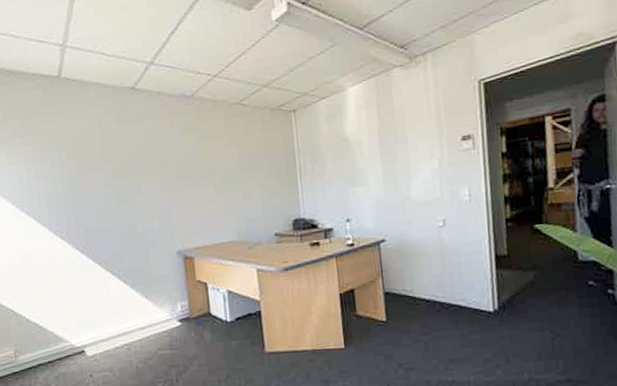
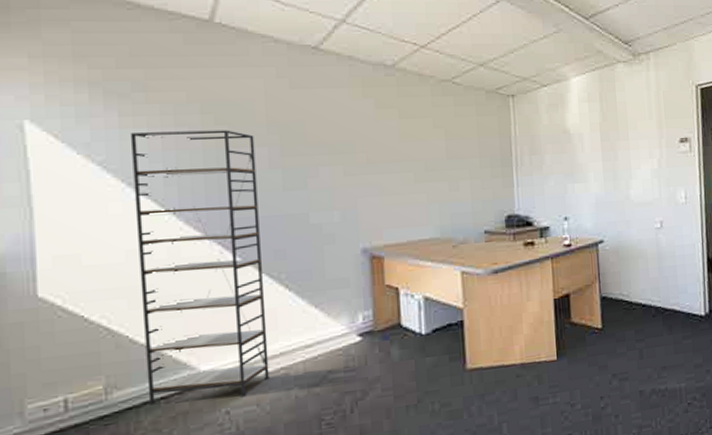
shelving unit: none [15,161,117,367] -> present [129,130,270,406]

